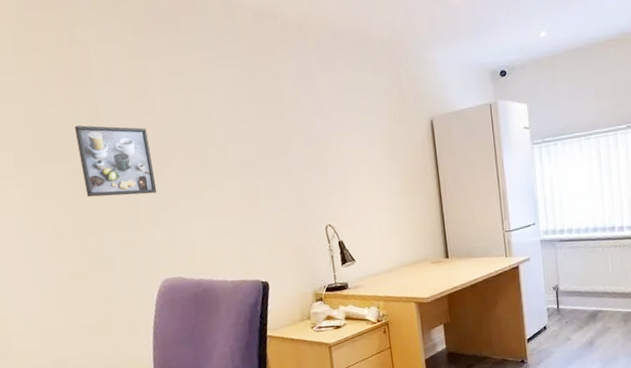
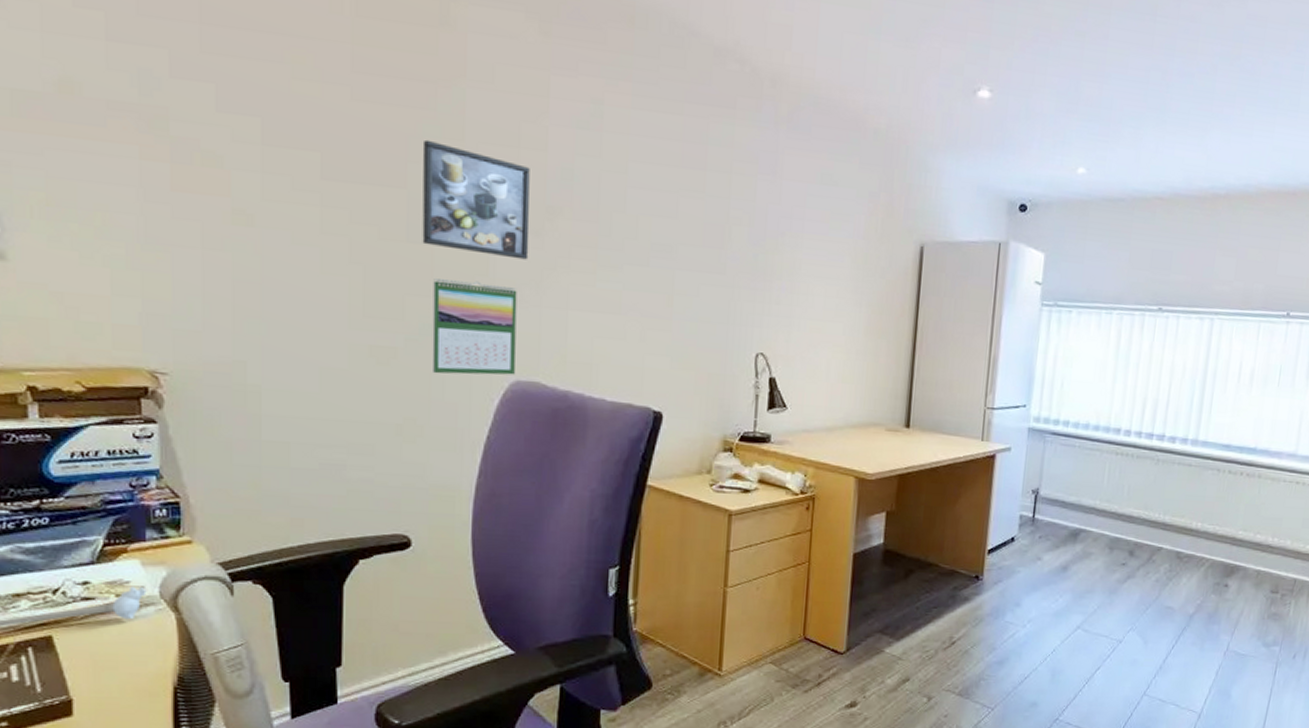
calendar: none [99,214,164,285] -> present [432,279,517,375]

